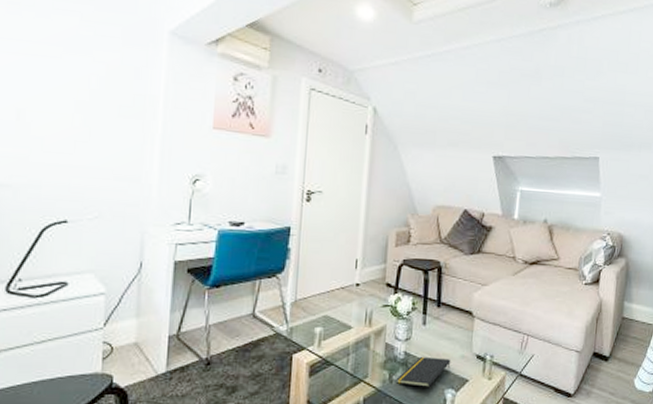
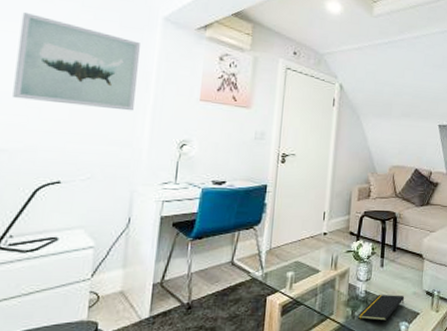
wall art: none [13,30,145,142] -> present [12,12,140,111]

